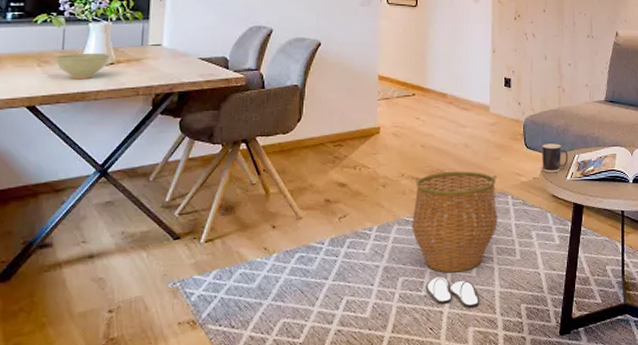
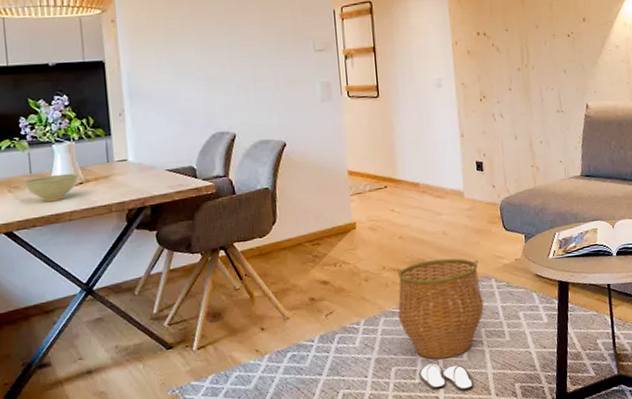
mug: present [541,143,568,173] -> none [520,223,549,253]

